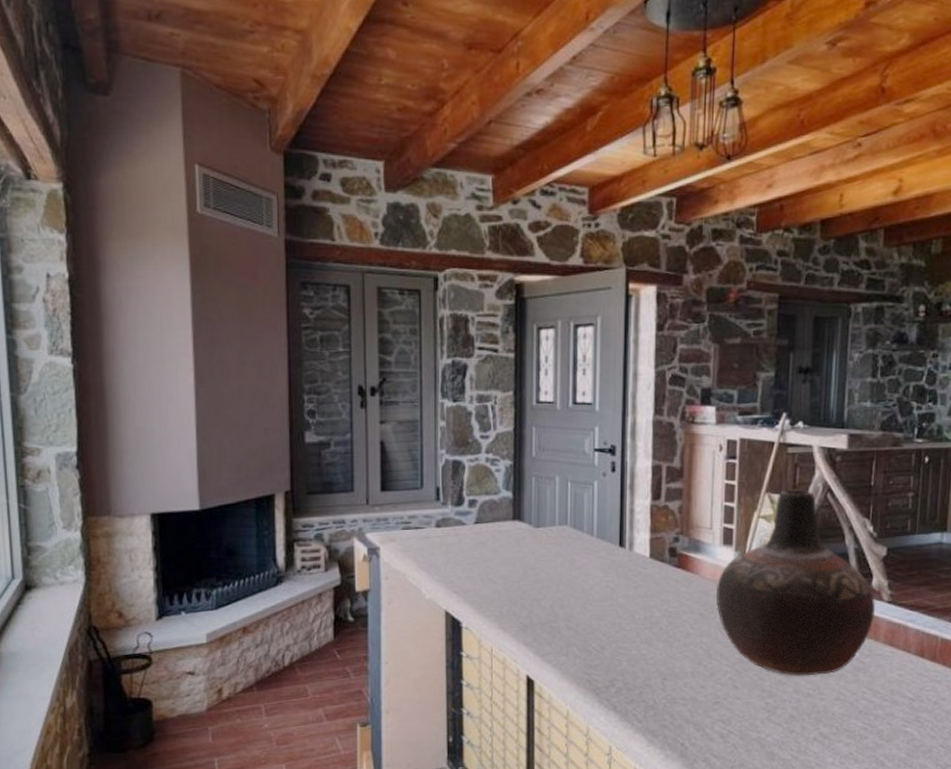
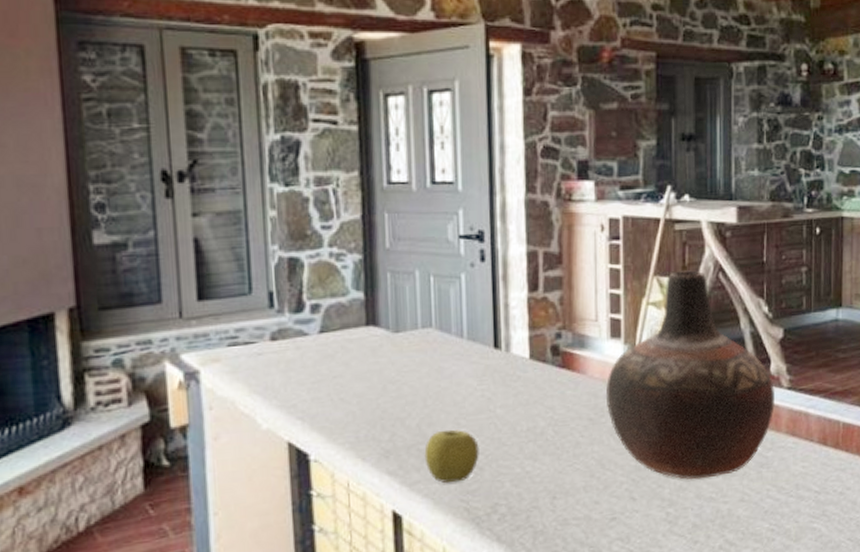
apple: none [555,612,602,657] -> present [424,429,479,483]

